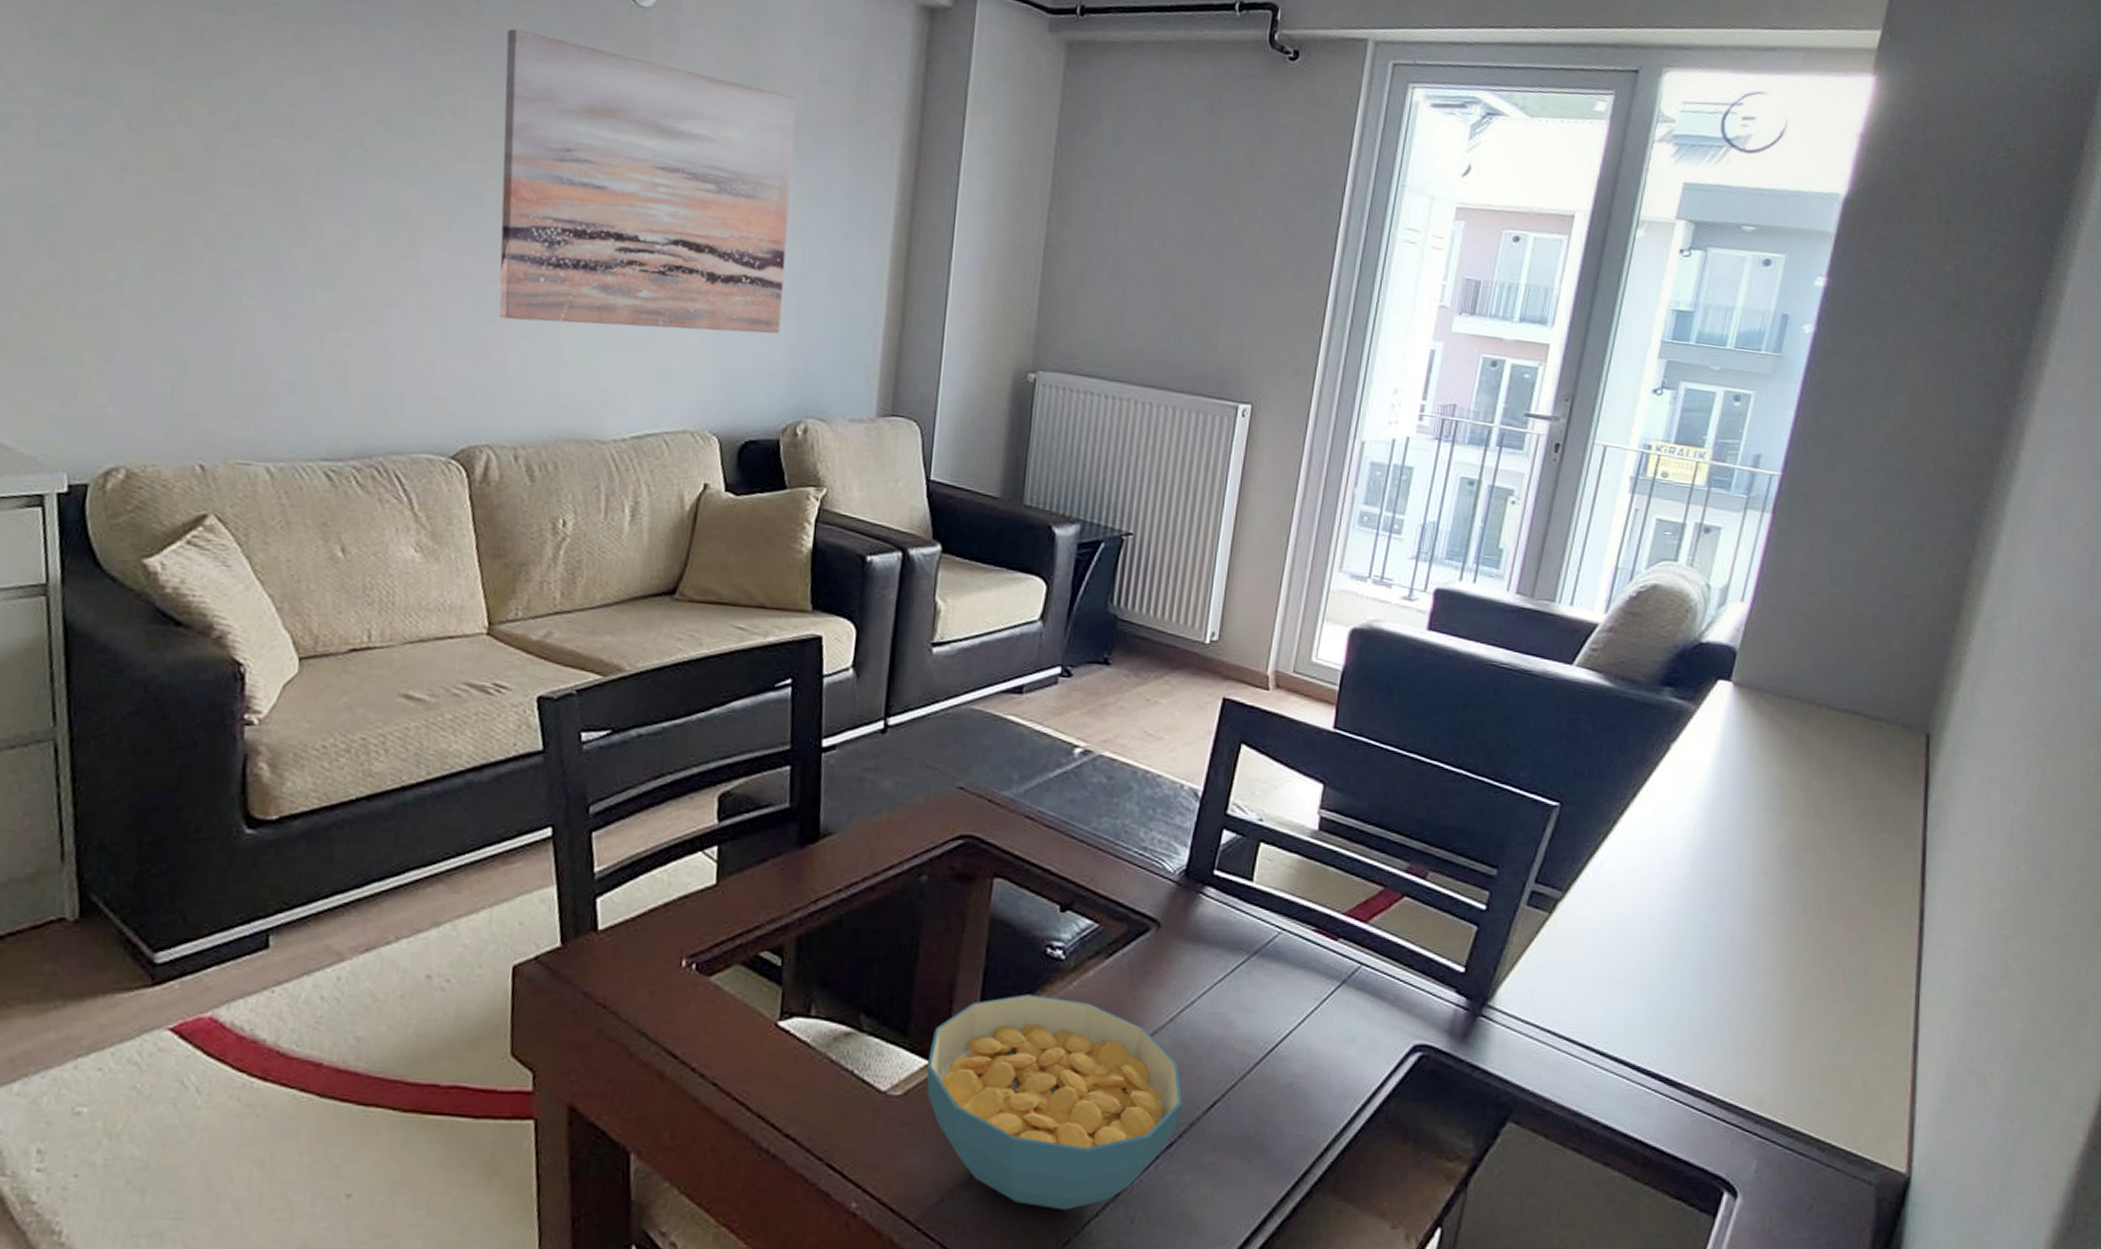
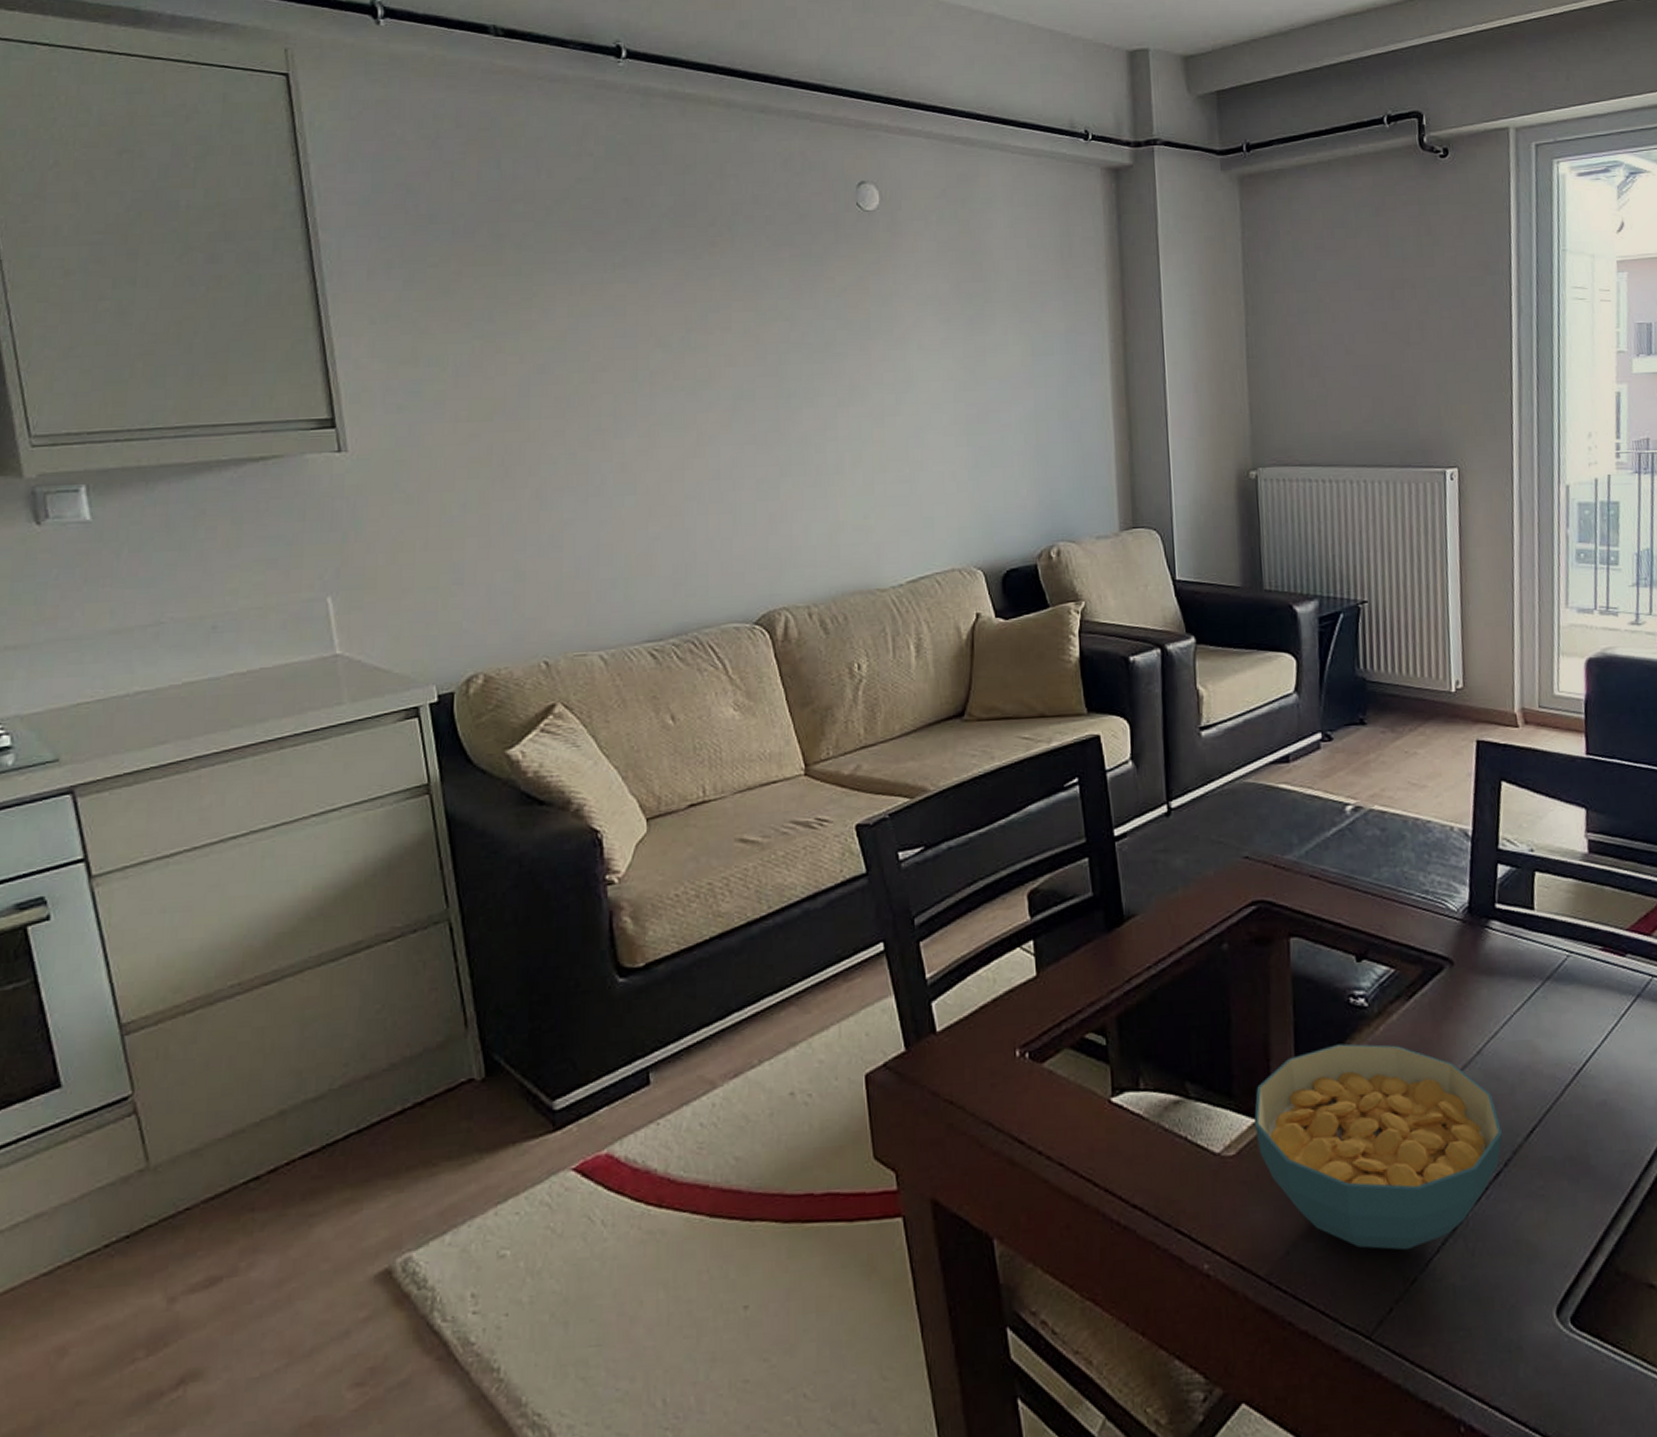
wall art: present [498,28,796,334] -> none [757,248,1024,496]

